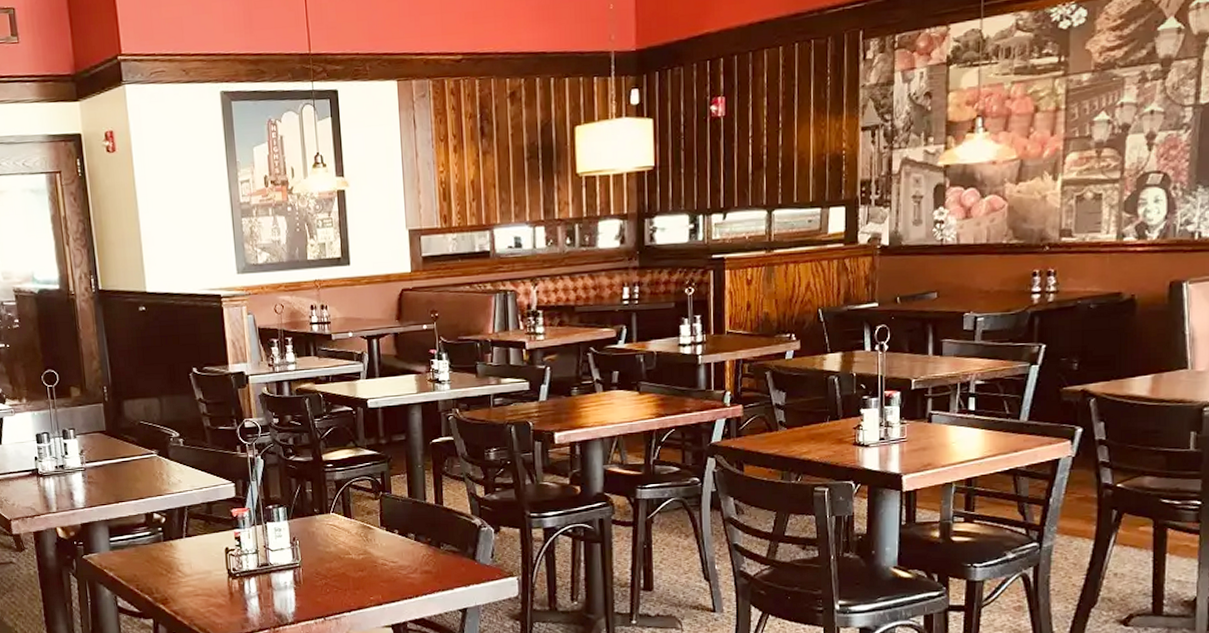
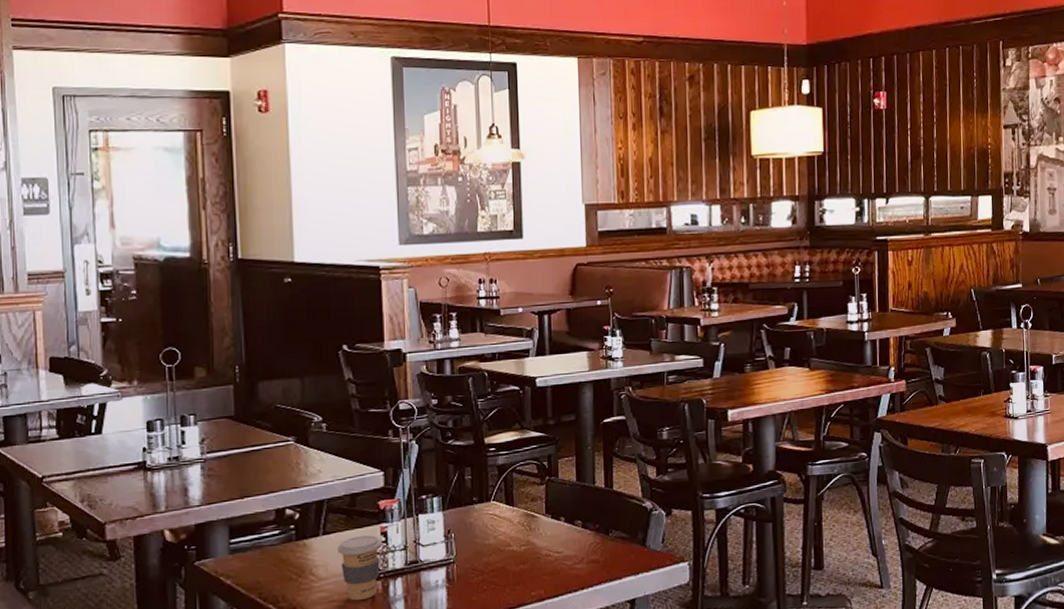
coffee cup: none [199,539,237,596] -> present [337,535,382,601]

